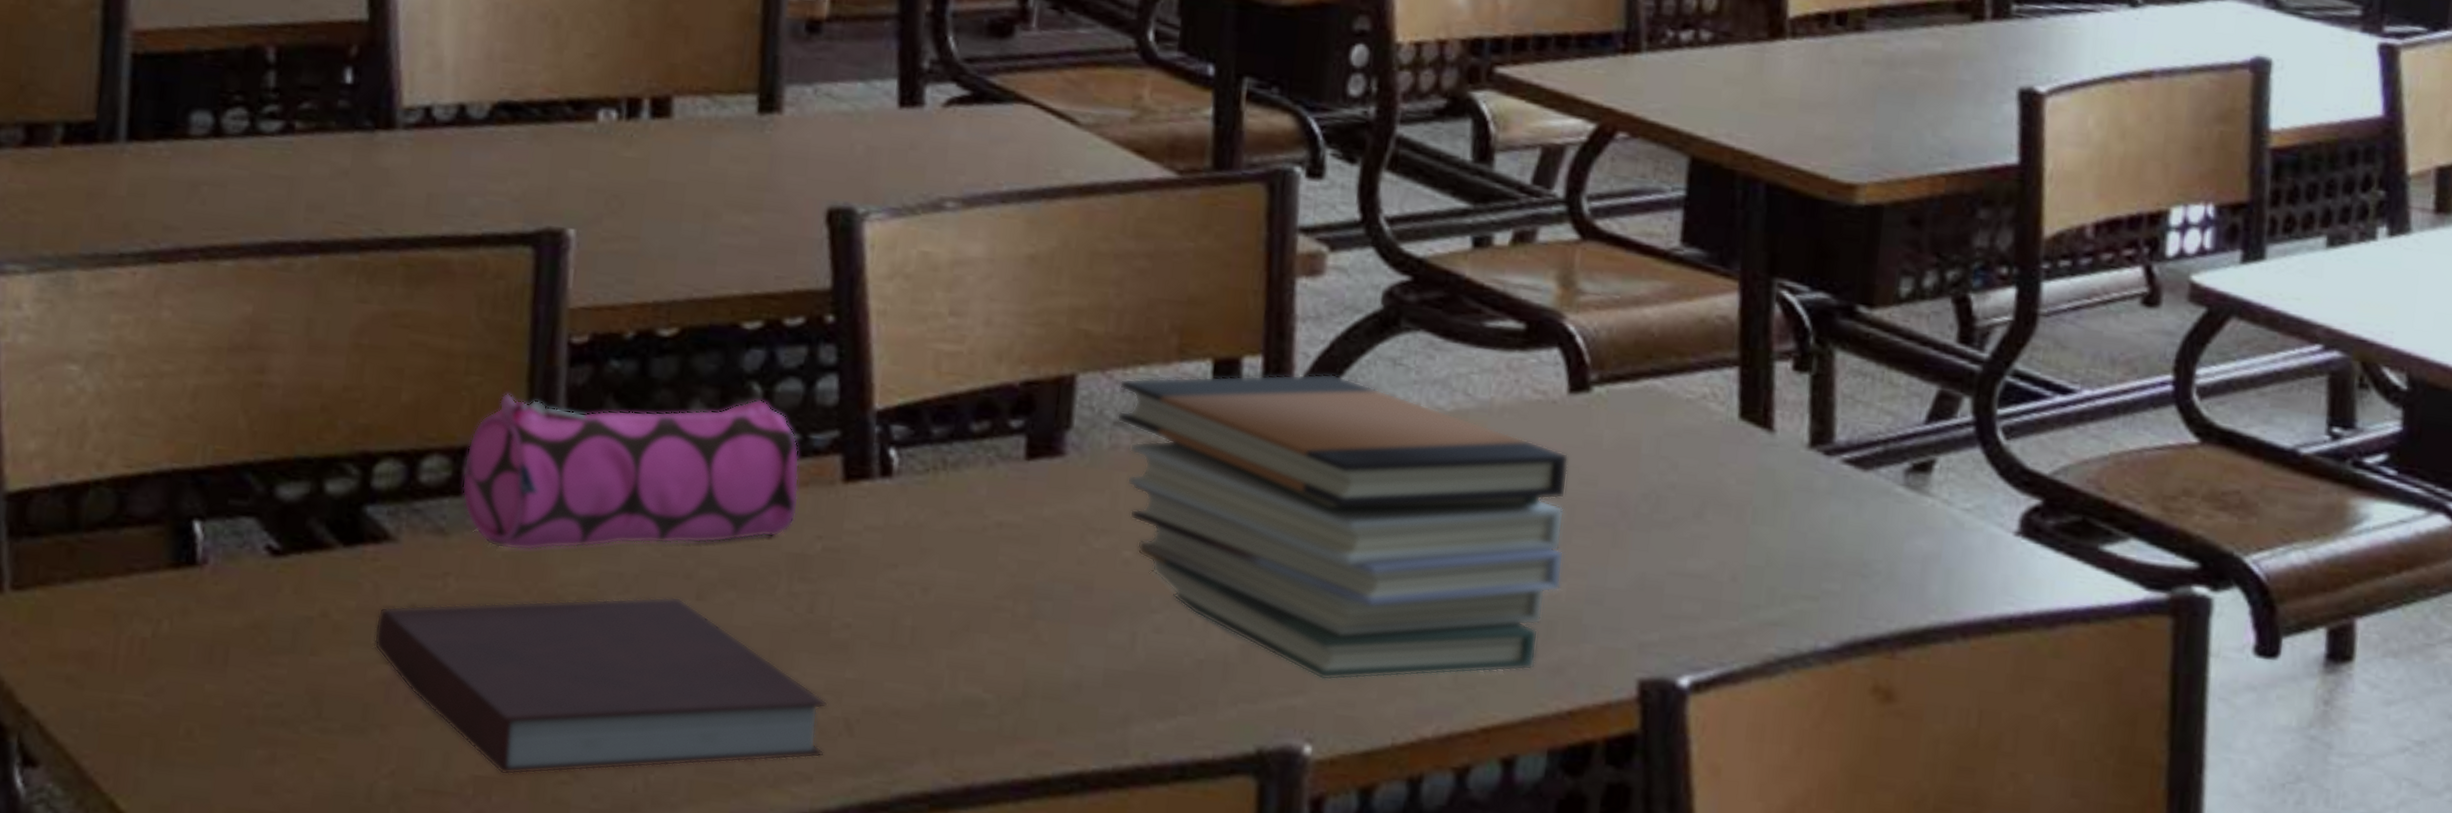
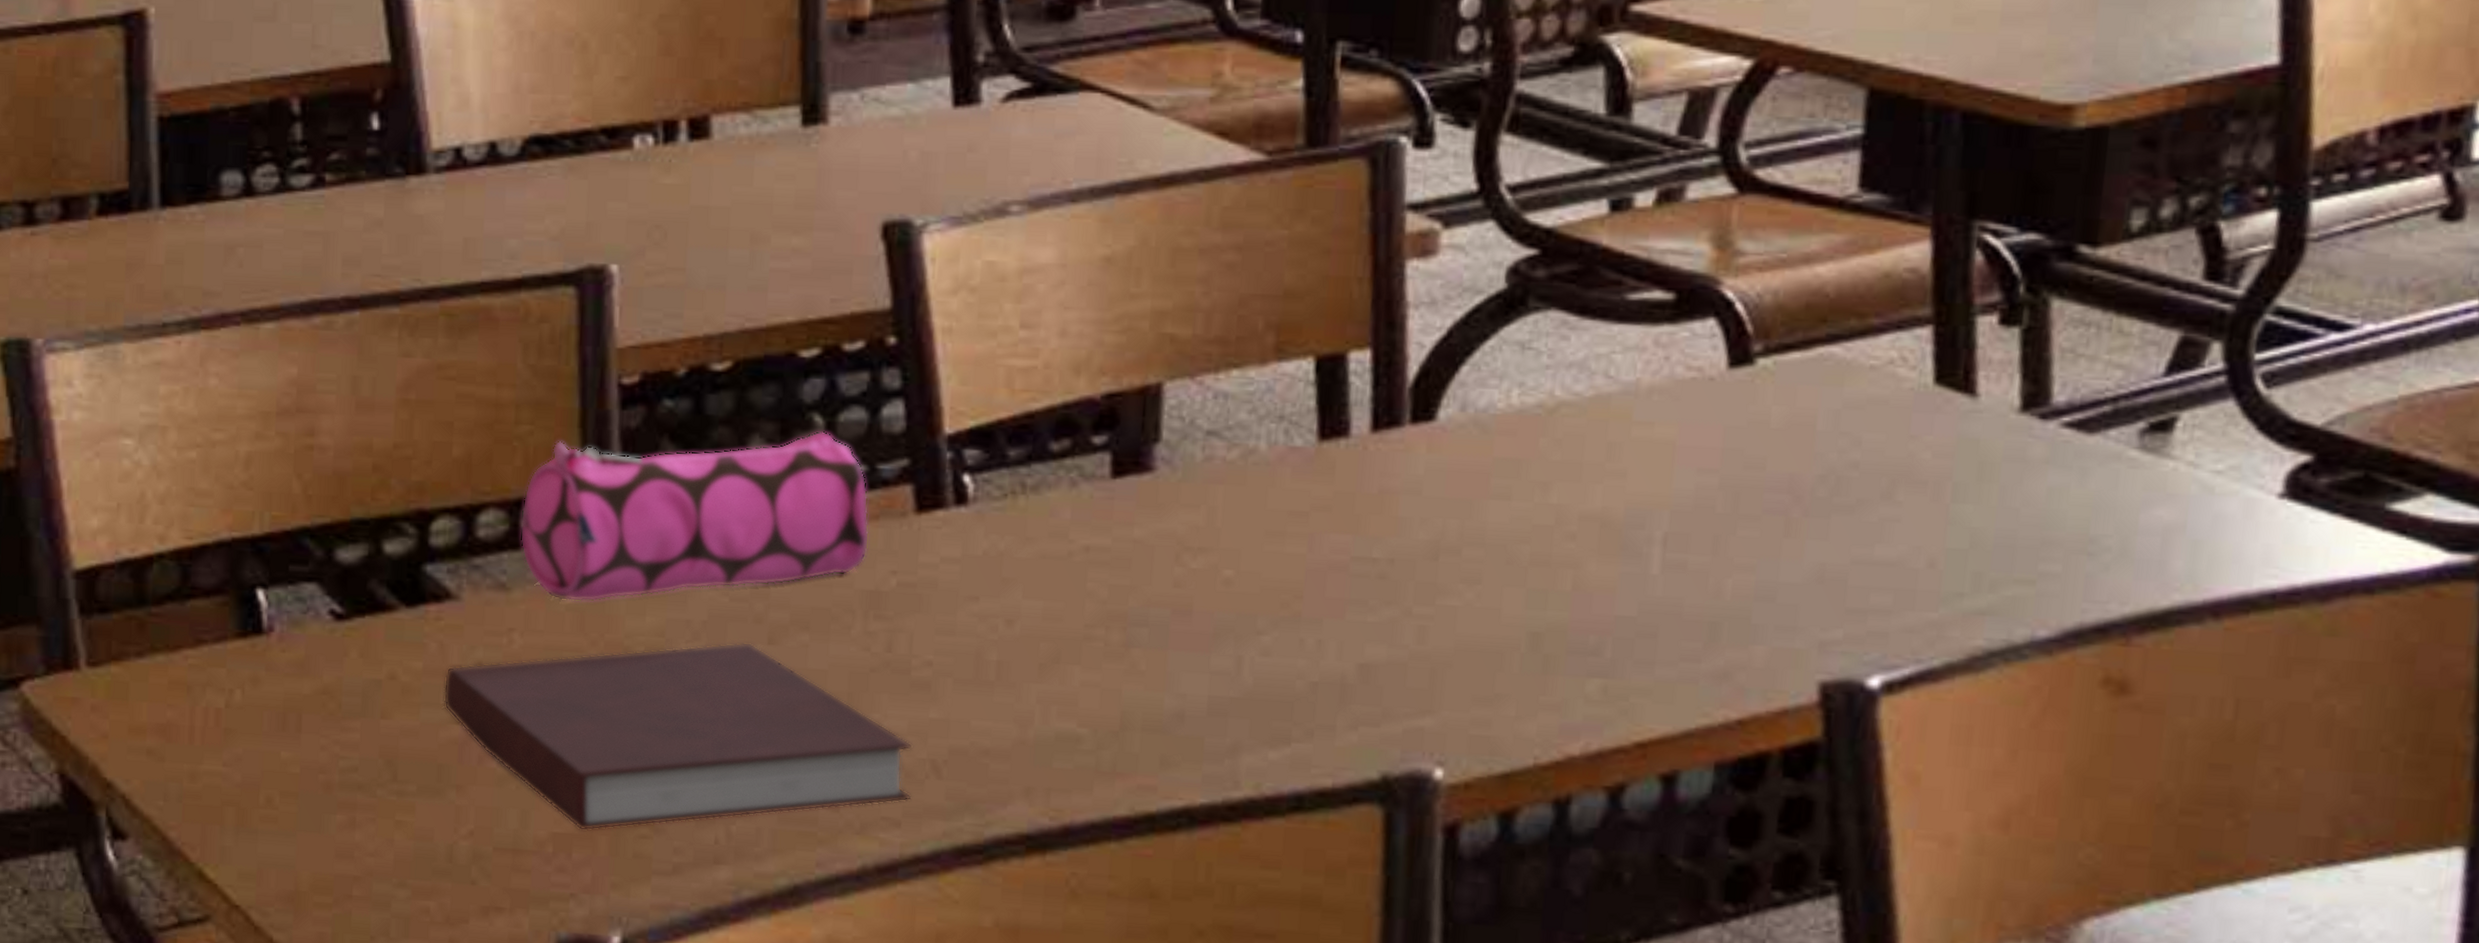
book stack: present [1116,373,1569,681] -> none [1209,363,1731,699]

